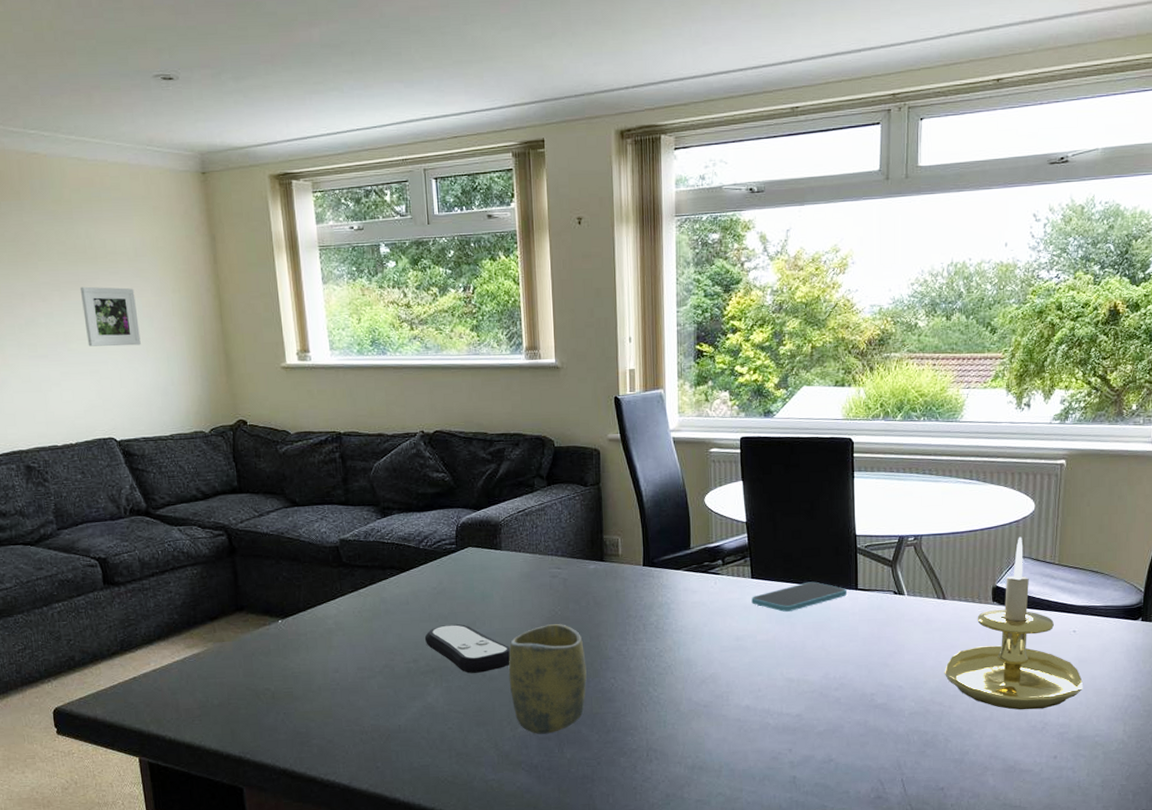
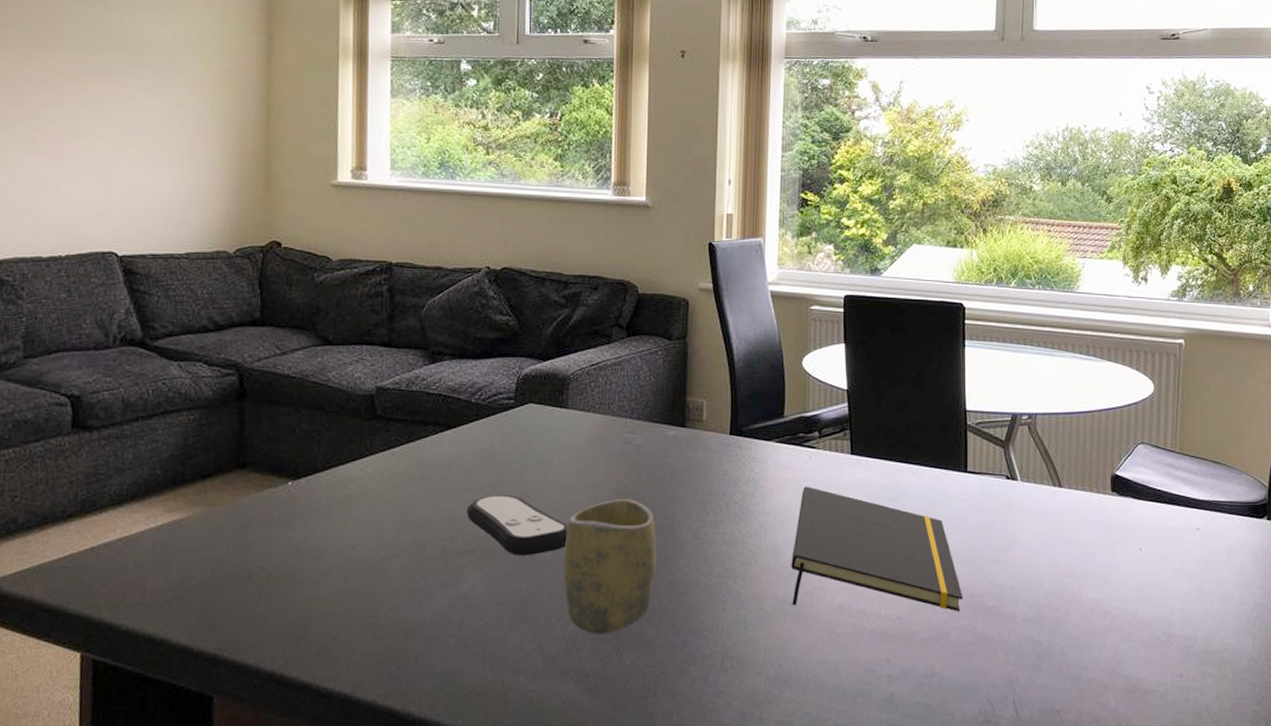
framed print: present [79,286,141,347] -> none [101,78,168,149]
notepad: none [702,607,856,709] -> present [791,486,963,612]
smartphone: present [751,581,848,612] -> none [850,461,956,494]
candle holder: present [944,537,1084,710] -> none [1060,420,1209,619]

